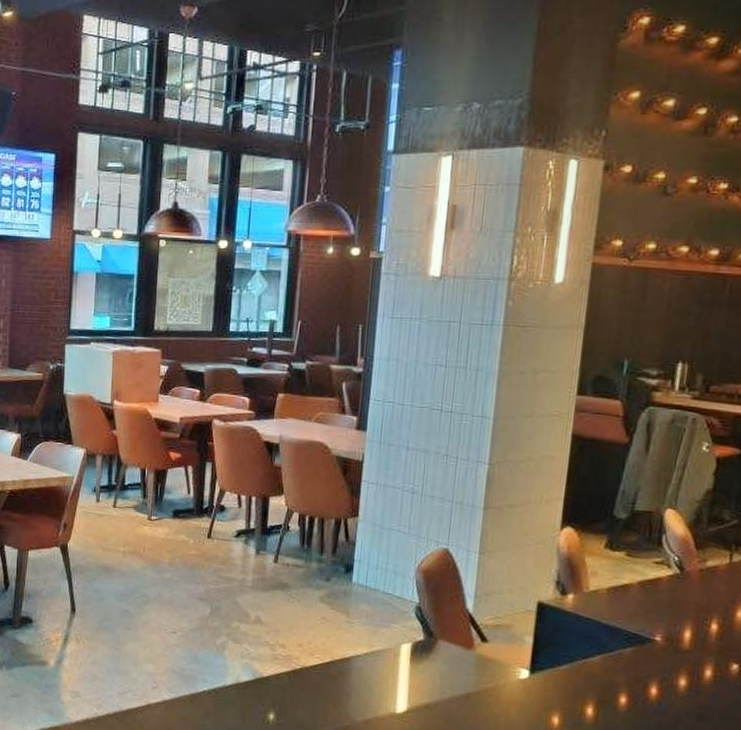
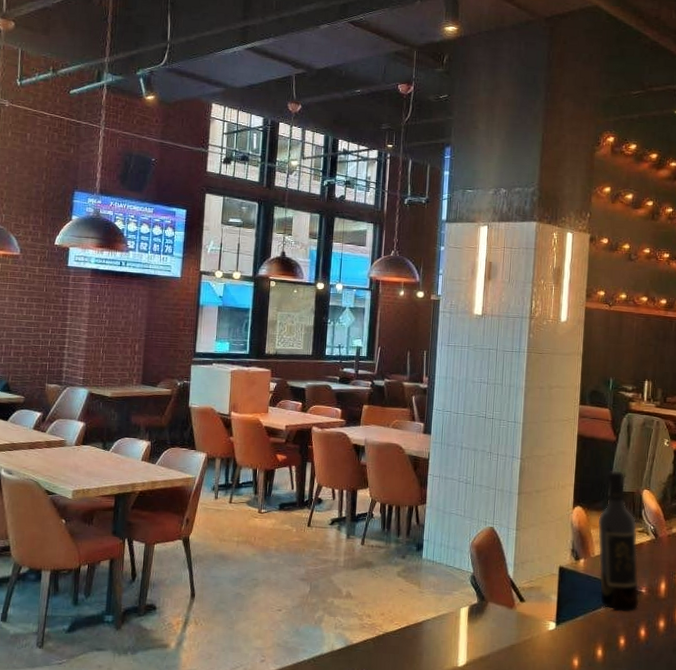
wine bottle: none [593,482,654,663] -> present [597,470,640,611]

